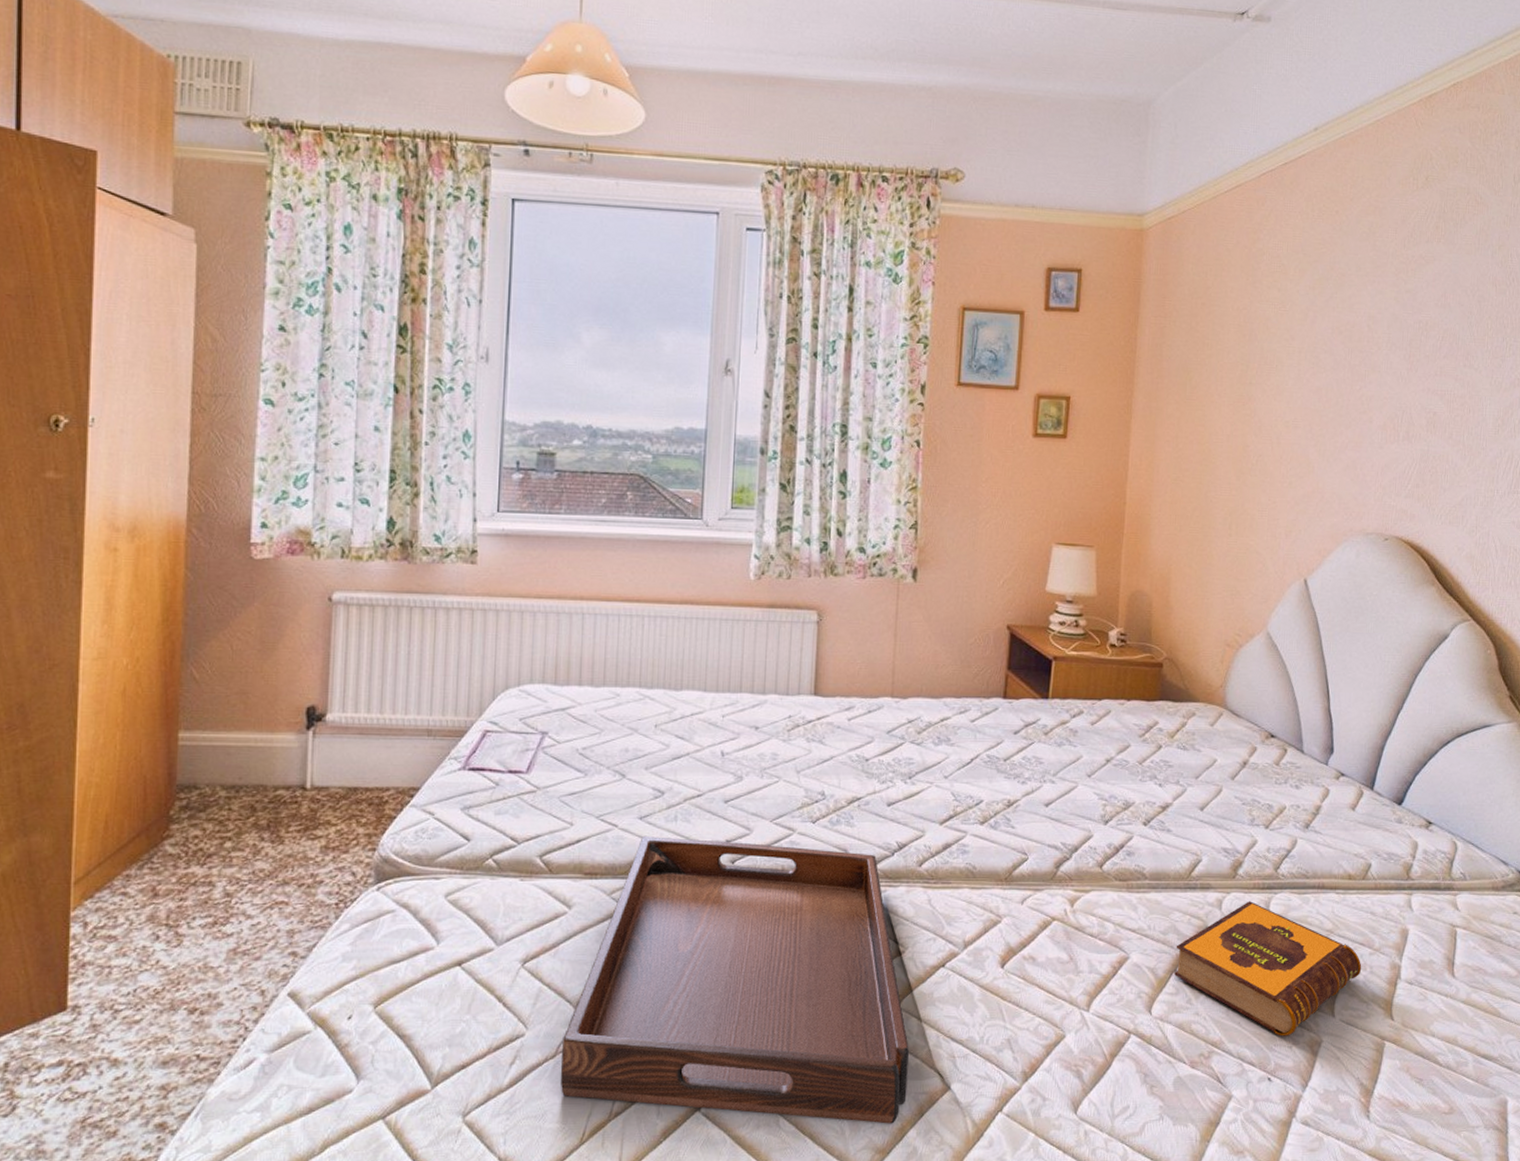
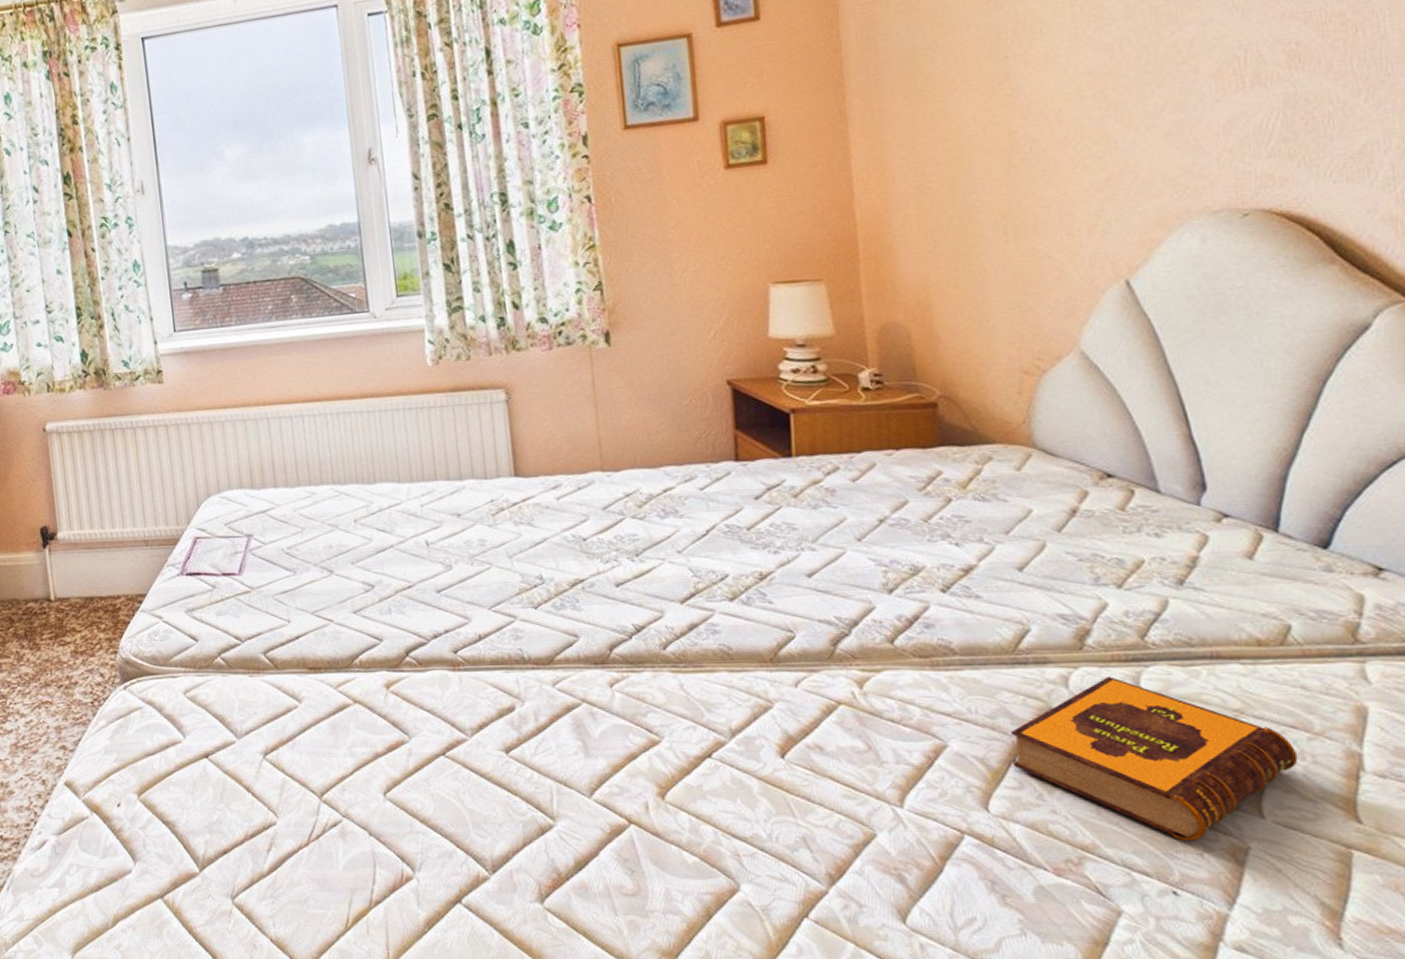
serving tray: present [560,837,909,1124] -> none [313,629,689,925]

